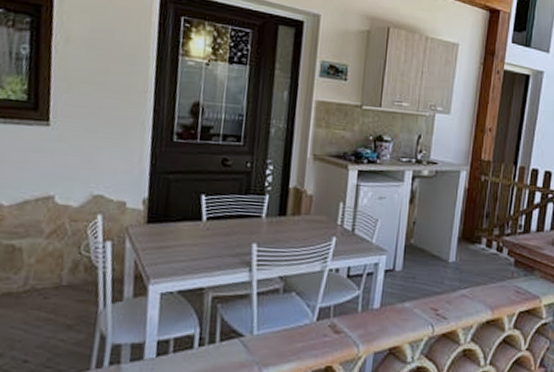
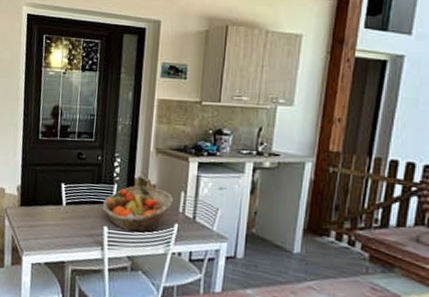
fruit basket: none [250,195,332,249] -> present [102,185,174,233]

